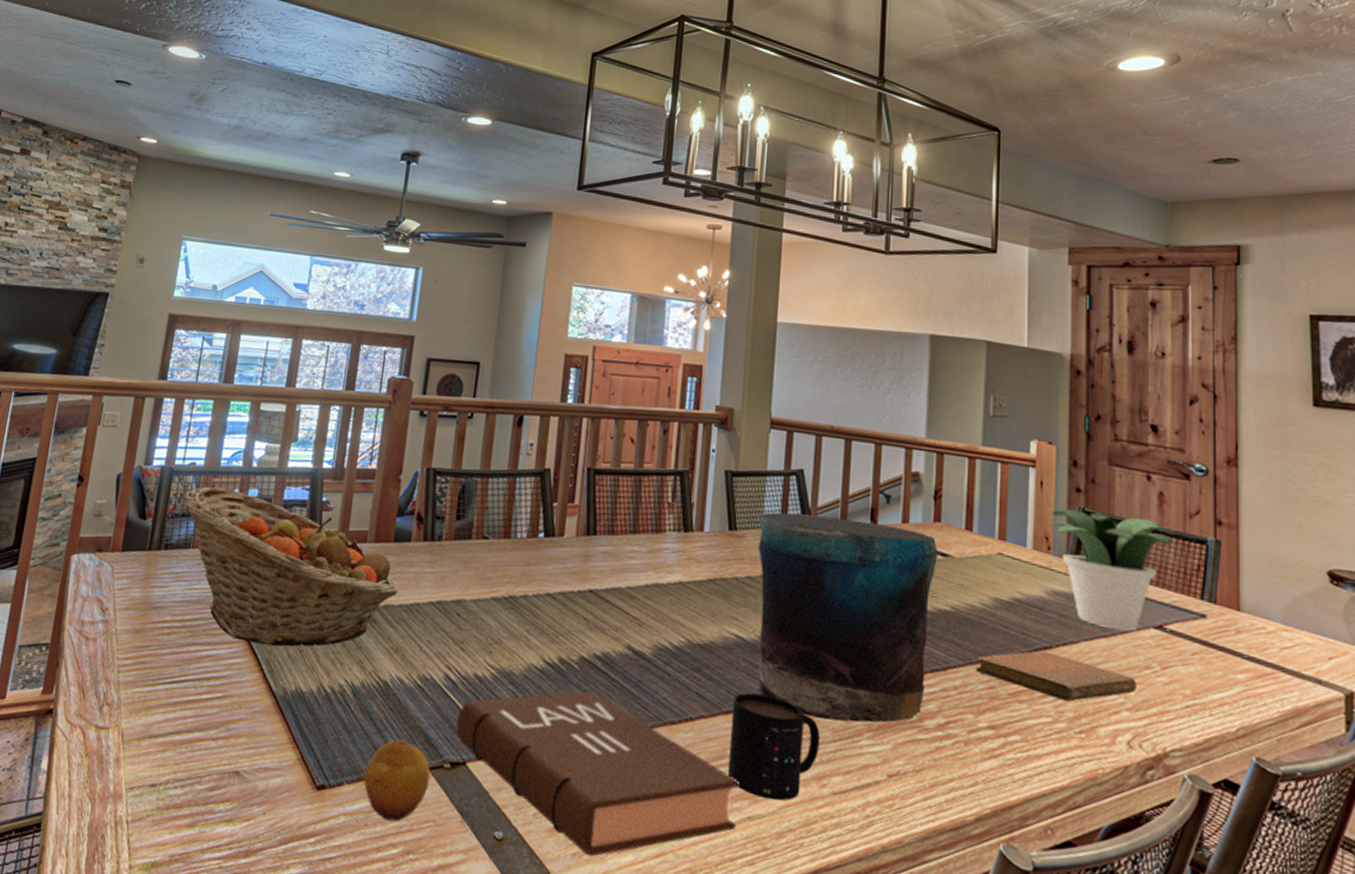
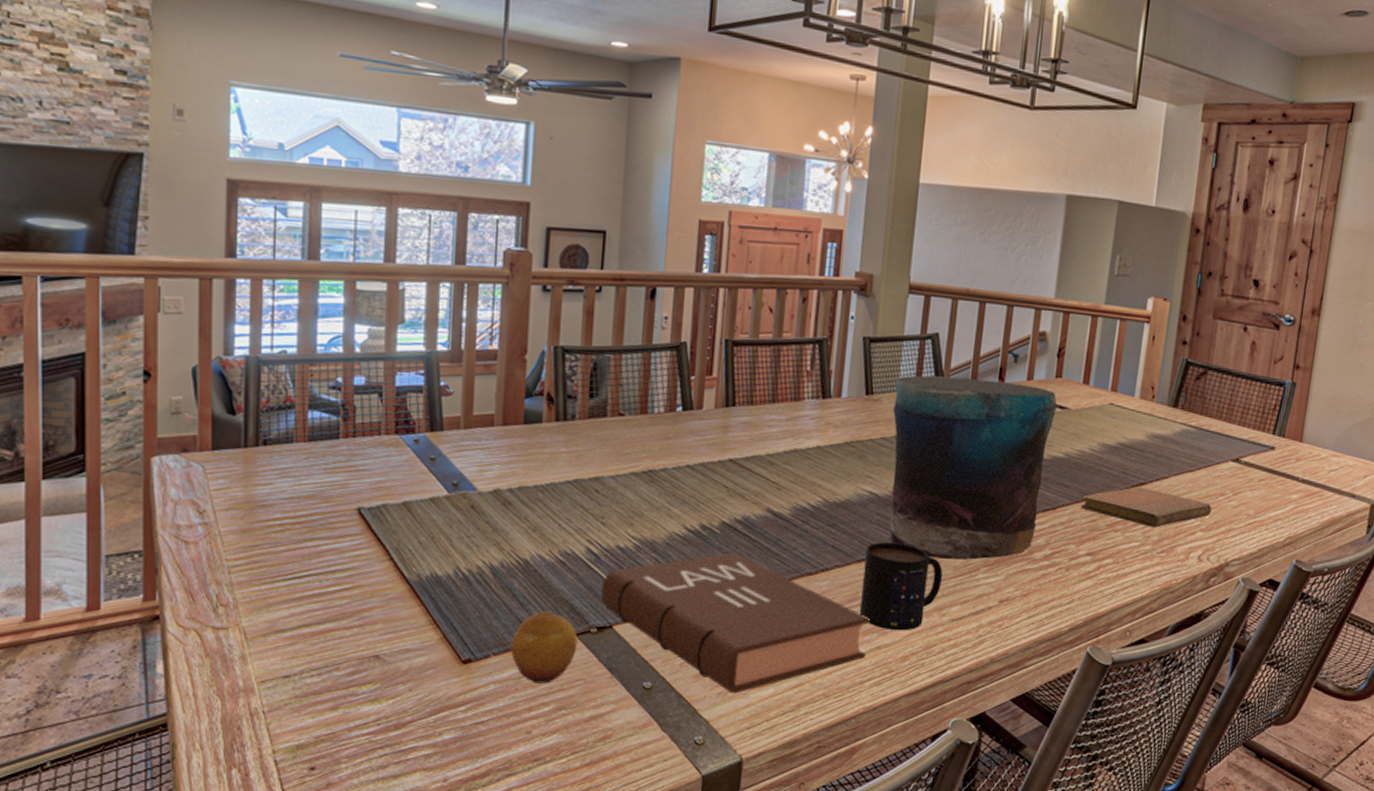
fruit basket: present [183,487,398,647] -> none [278,376,532,536]
potted plant: present [1047,508,1174,631] -> none [1154,360,1259,464]

